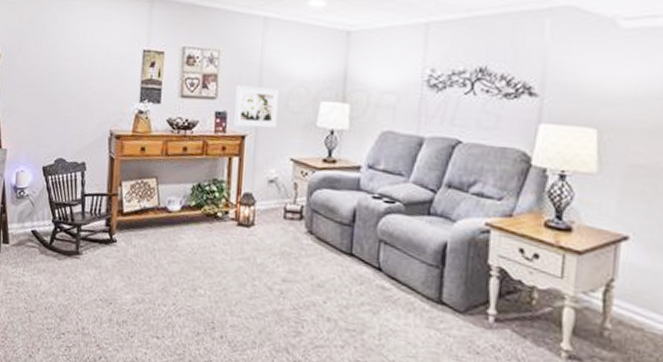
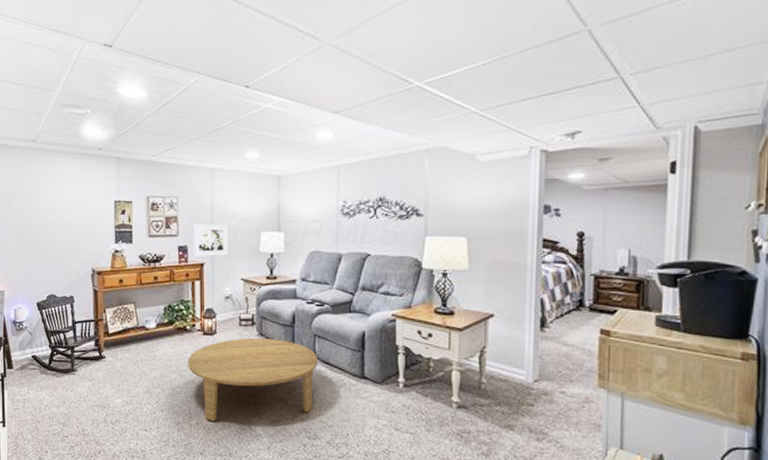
coffee table: none [215,235,382,341] -> present [188,338,318,421]

